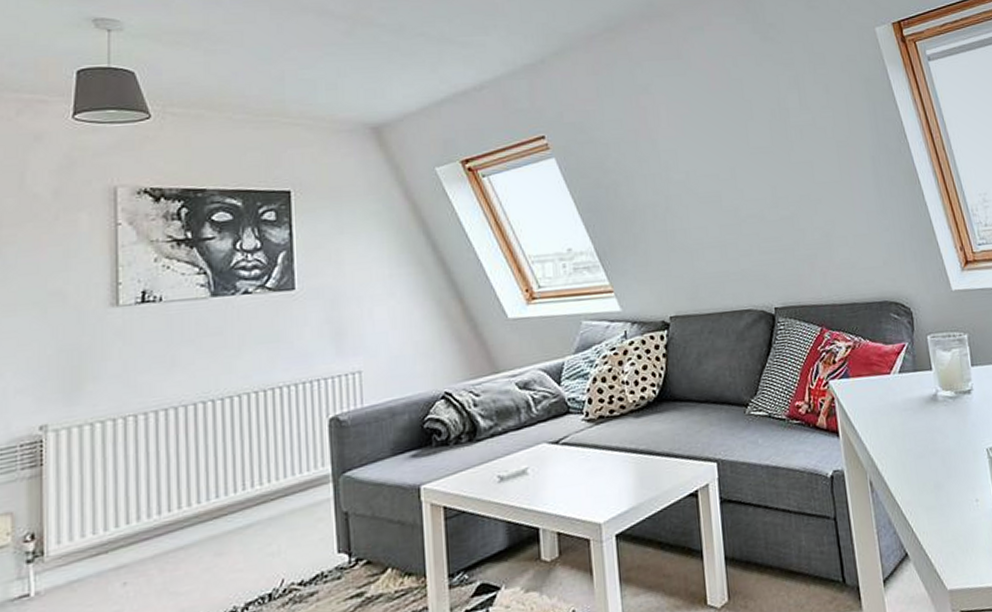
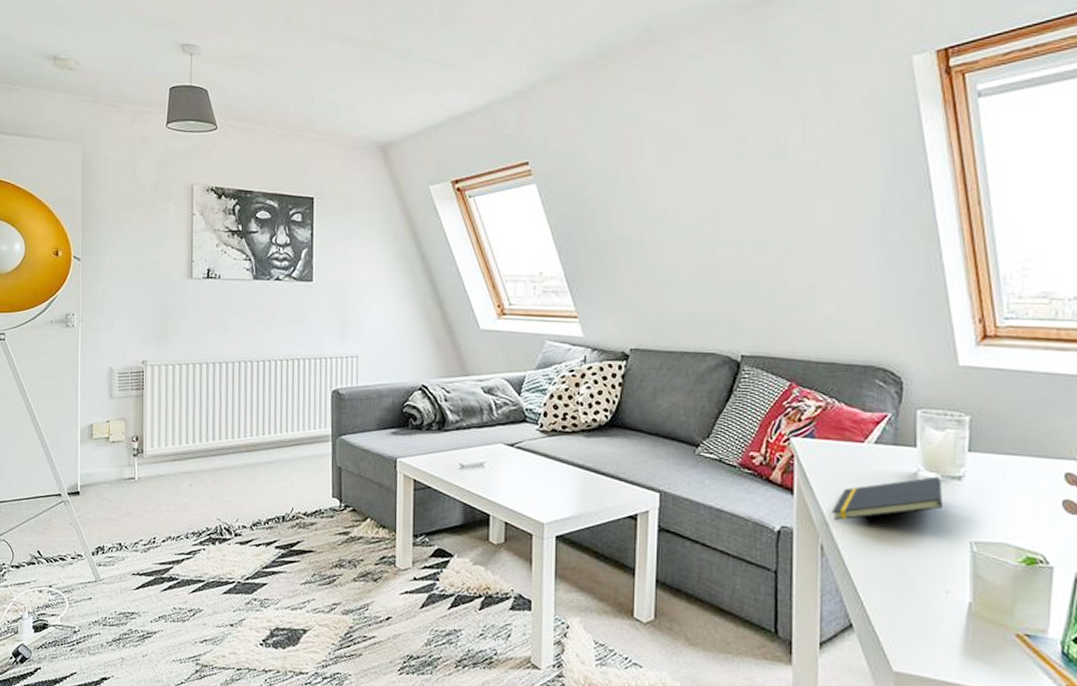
notepad: none [873,393,962,453] -> present [831,476,944,520]

